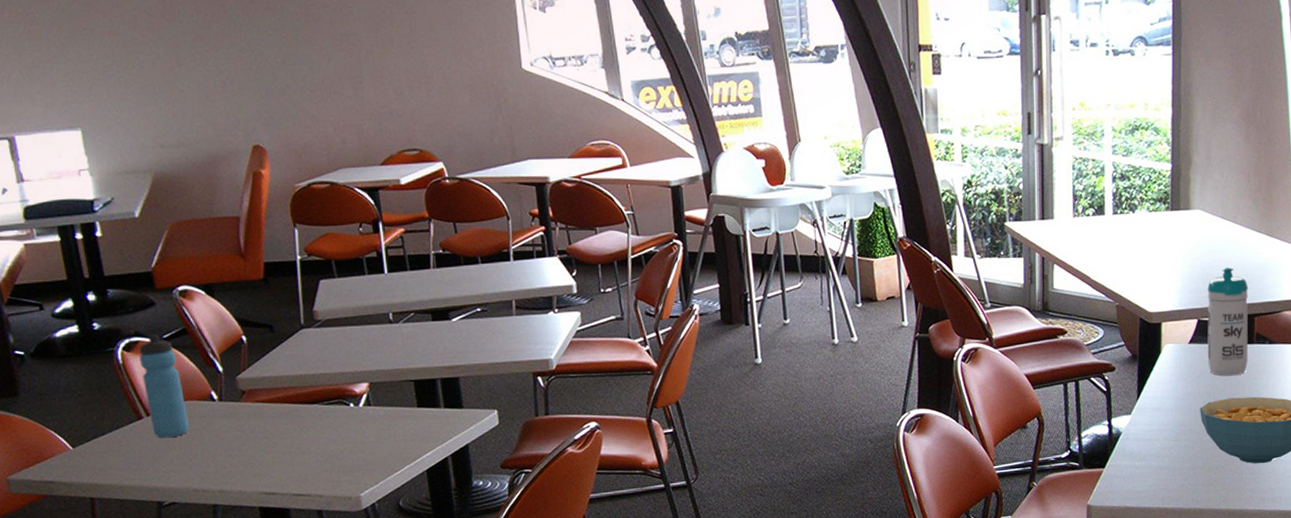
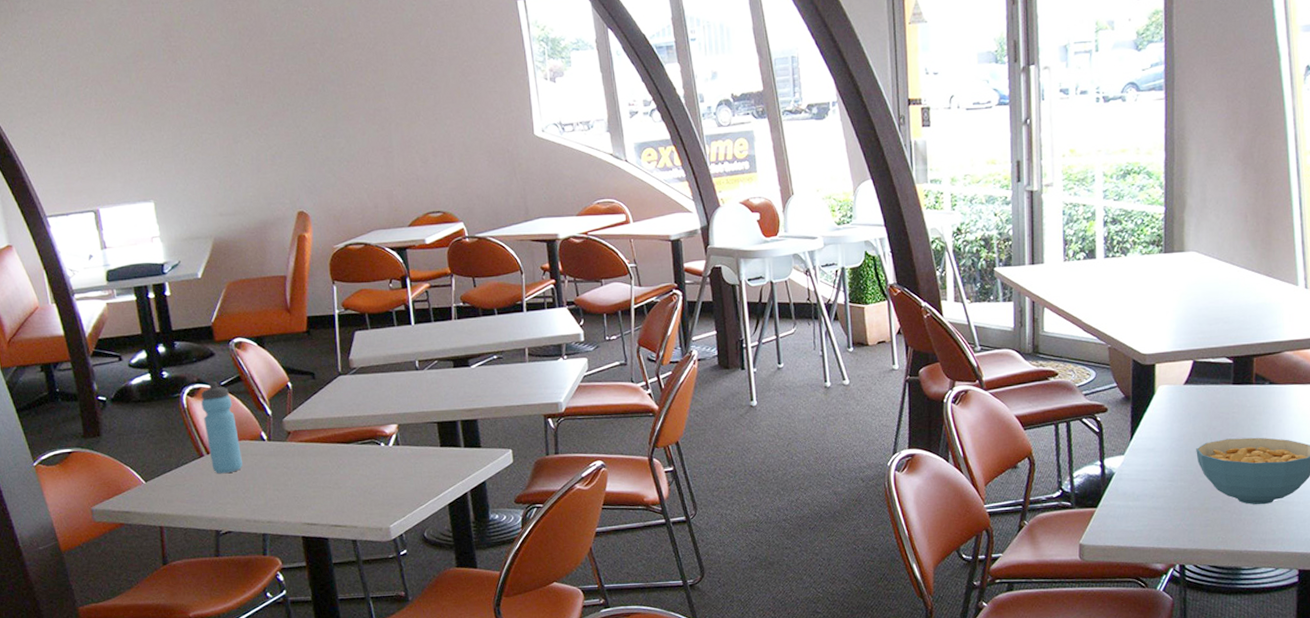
water bottle: present [1207,267,1248,376] -> none [1203,308,1246,417]

